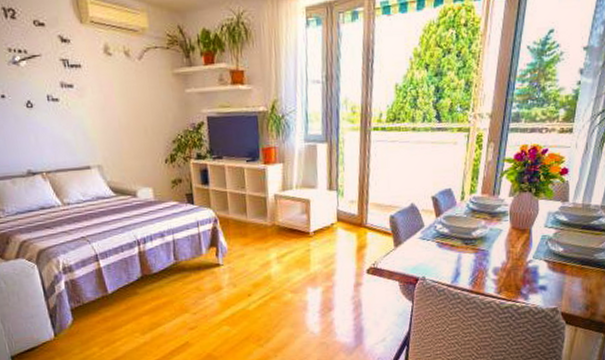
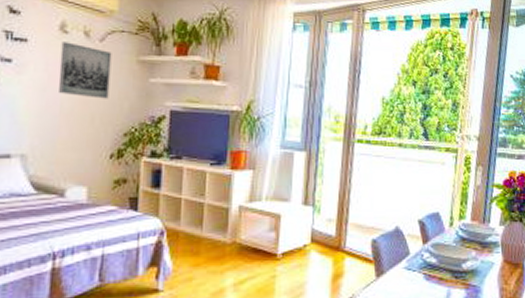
wall art: none [108,63,155,112] -> present [58,42,112,99]

